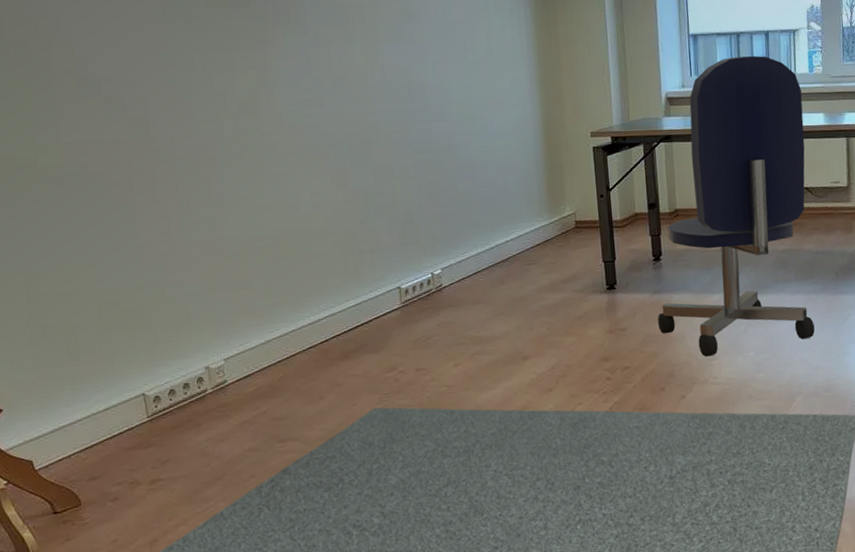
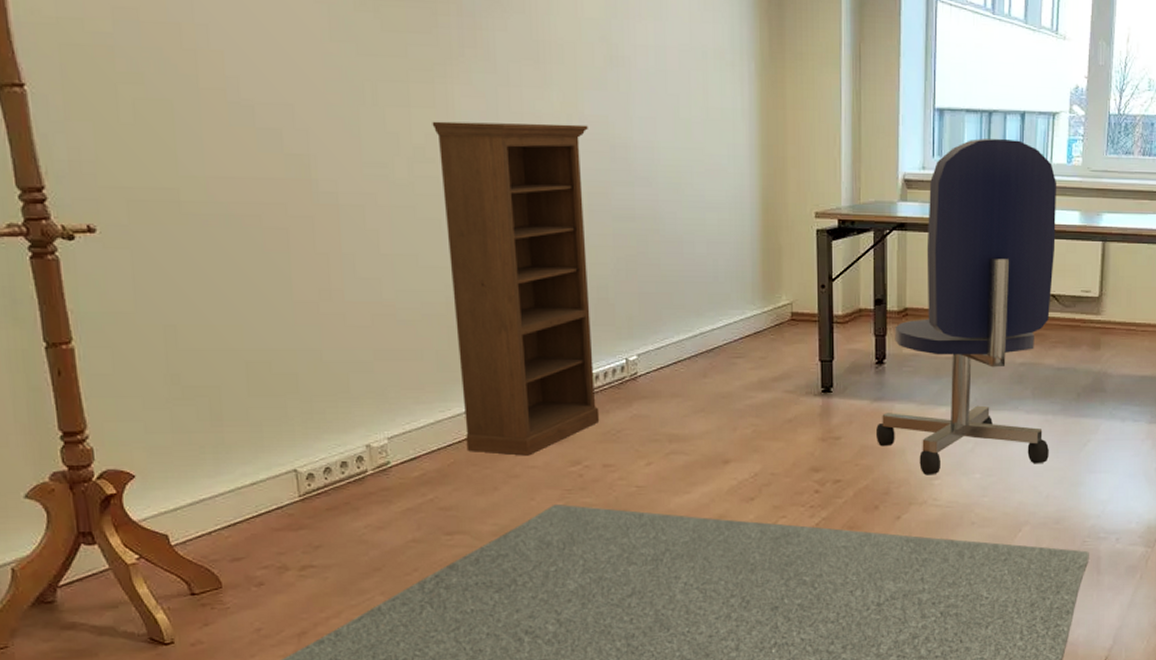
bookshelf: none [253,73,411,366] -> present [432,121,600,456]

